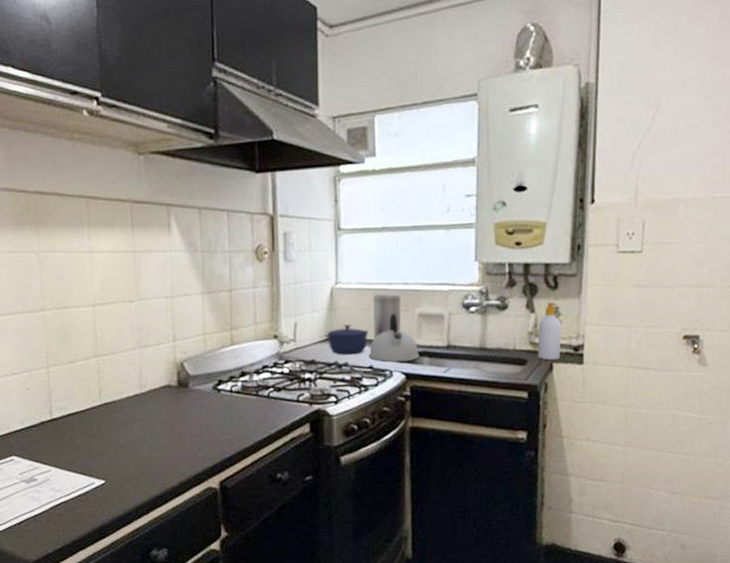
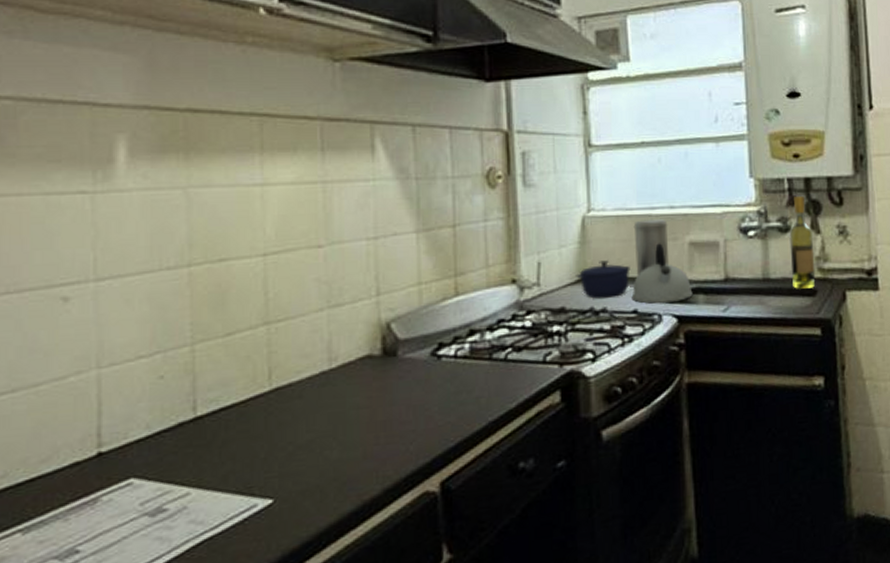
bottle: none [505,280,528,358] -> present [789,196,816,289]
soap bottle: present [537,302,561,361] -> none [826,220,853,289]

